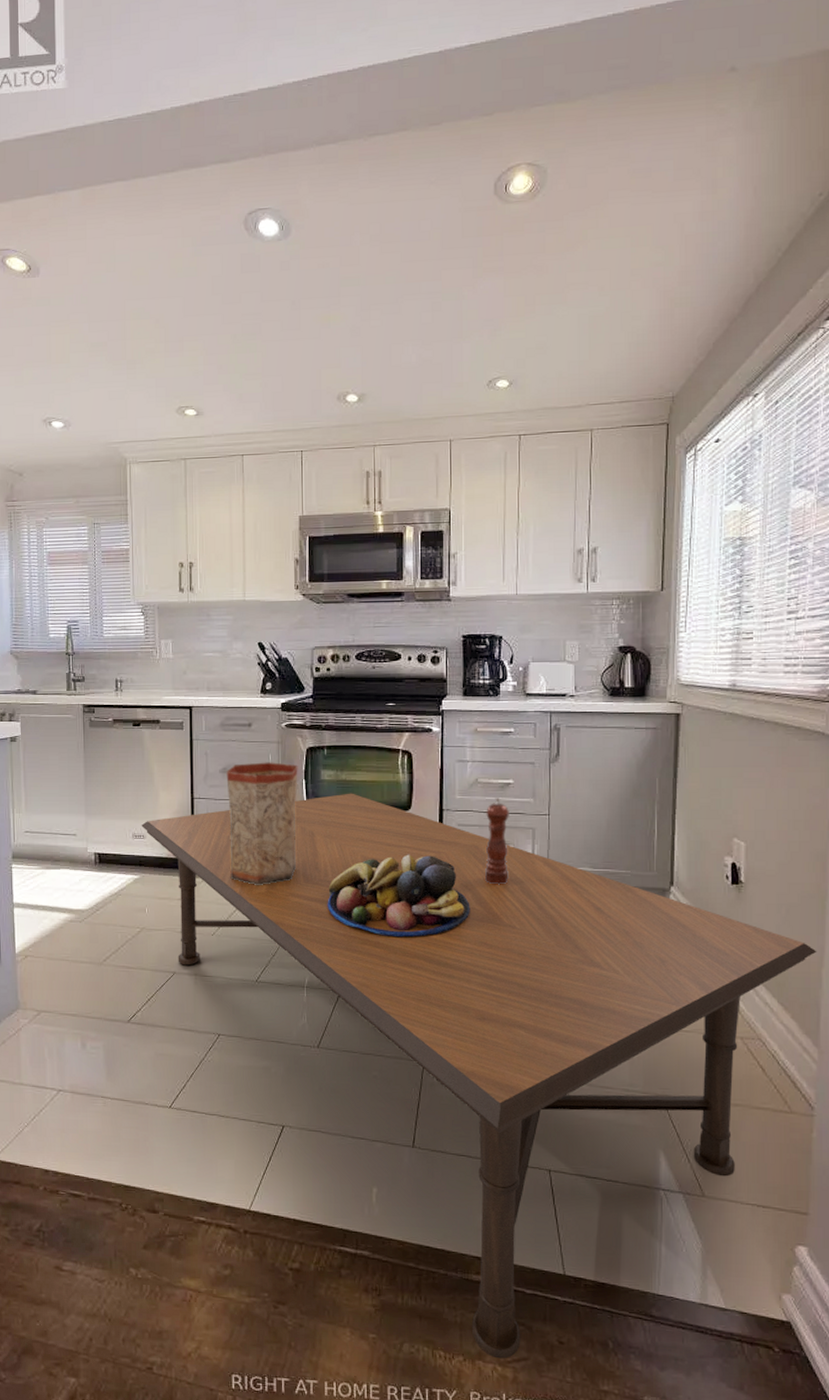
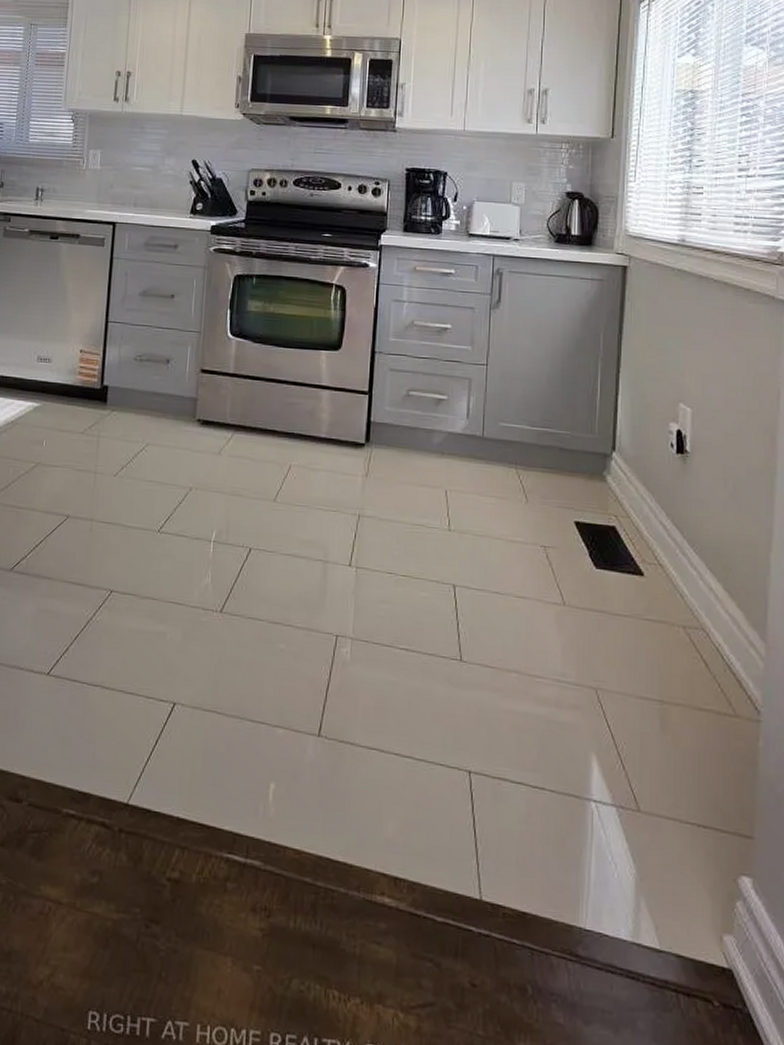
dining table: present [141,793,817,1359] -> none [48,327,765,1004]
vase: present [226,762,298,886] -> none [140,287,224,424]
fruit bowl: present [327,854,470,937] -> none [243,398,398,491]
pepper mill: present [484,796,509,885] -> none [415,341,445,439]

